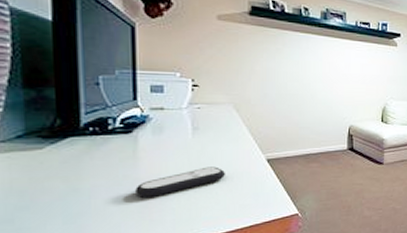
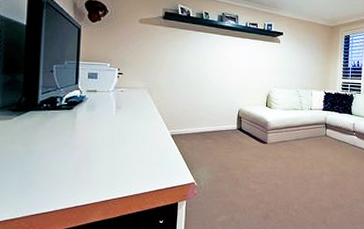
remote control: present [134,166,225,199] -> none [71,138,138,162]

